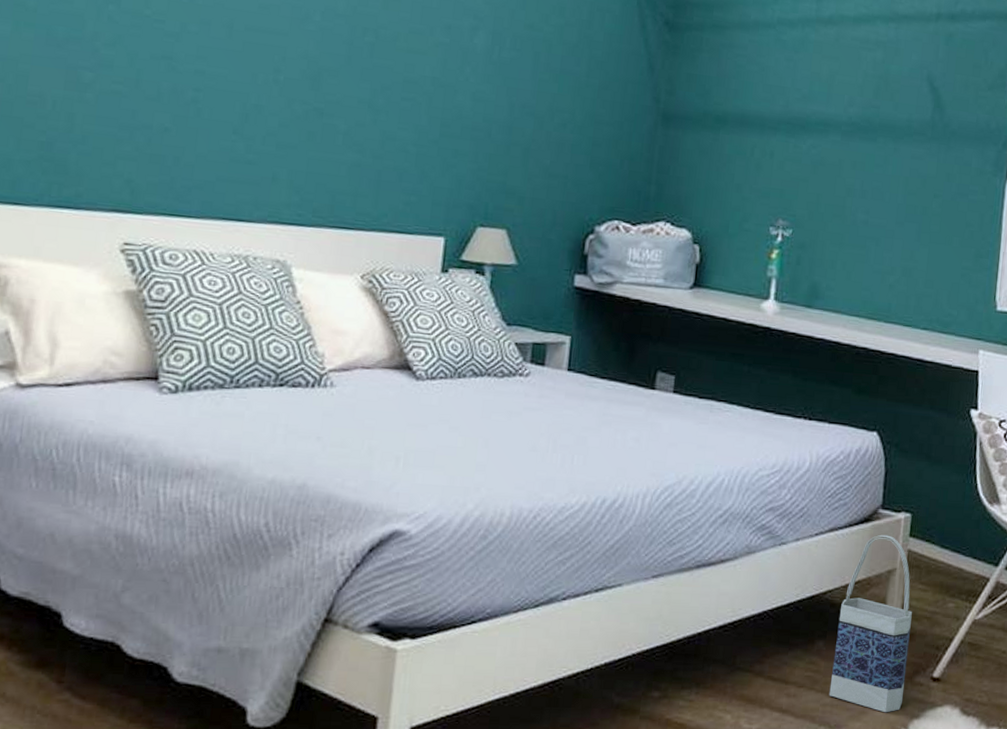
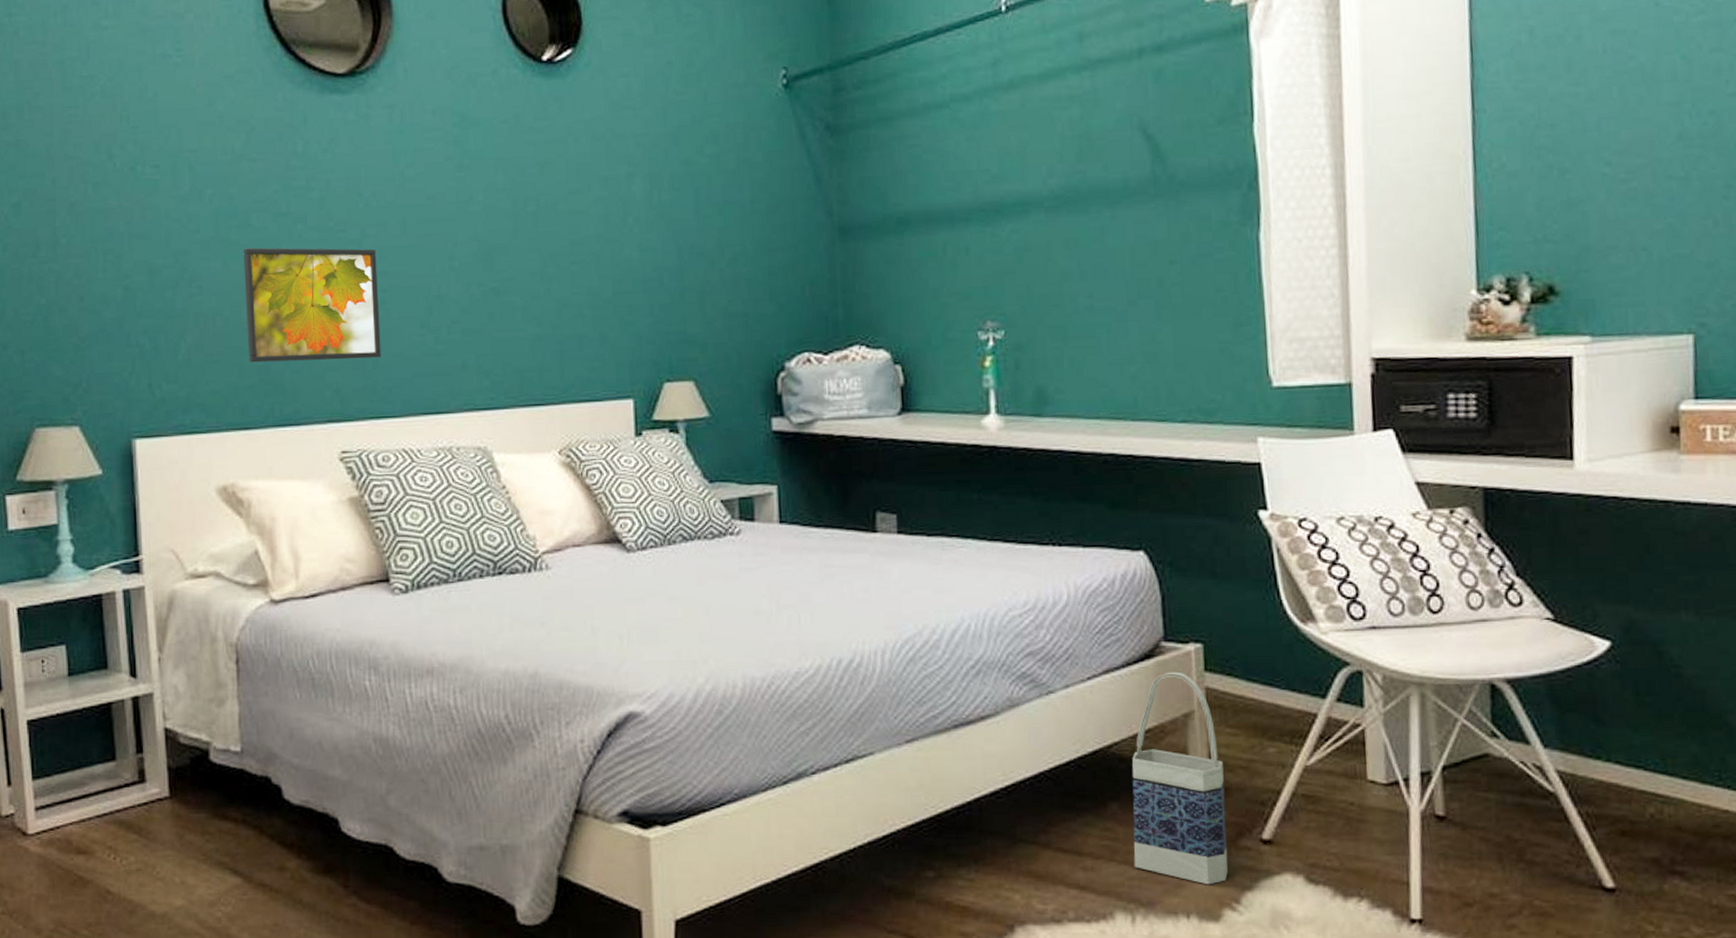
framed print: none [29,17,195,156] -> present [243,247,381,363]

